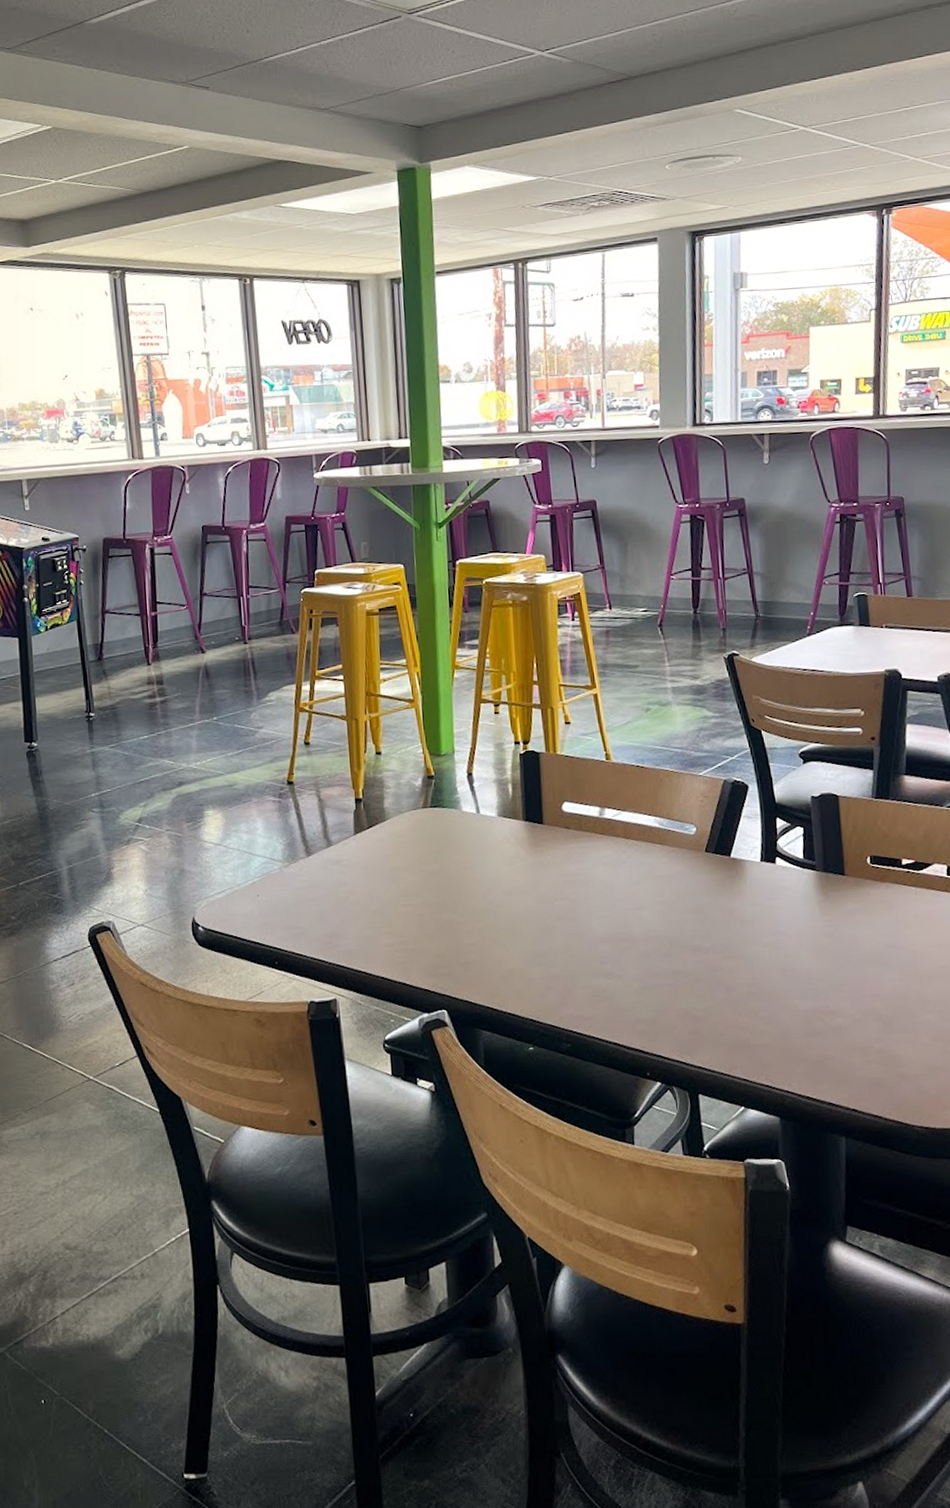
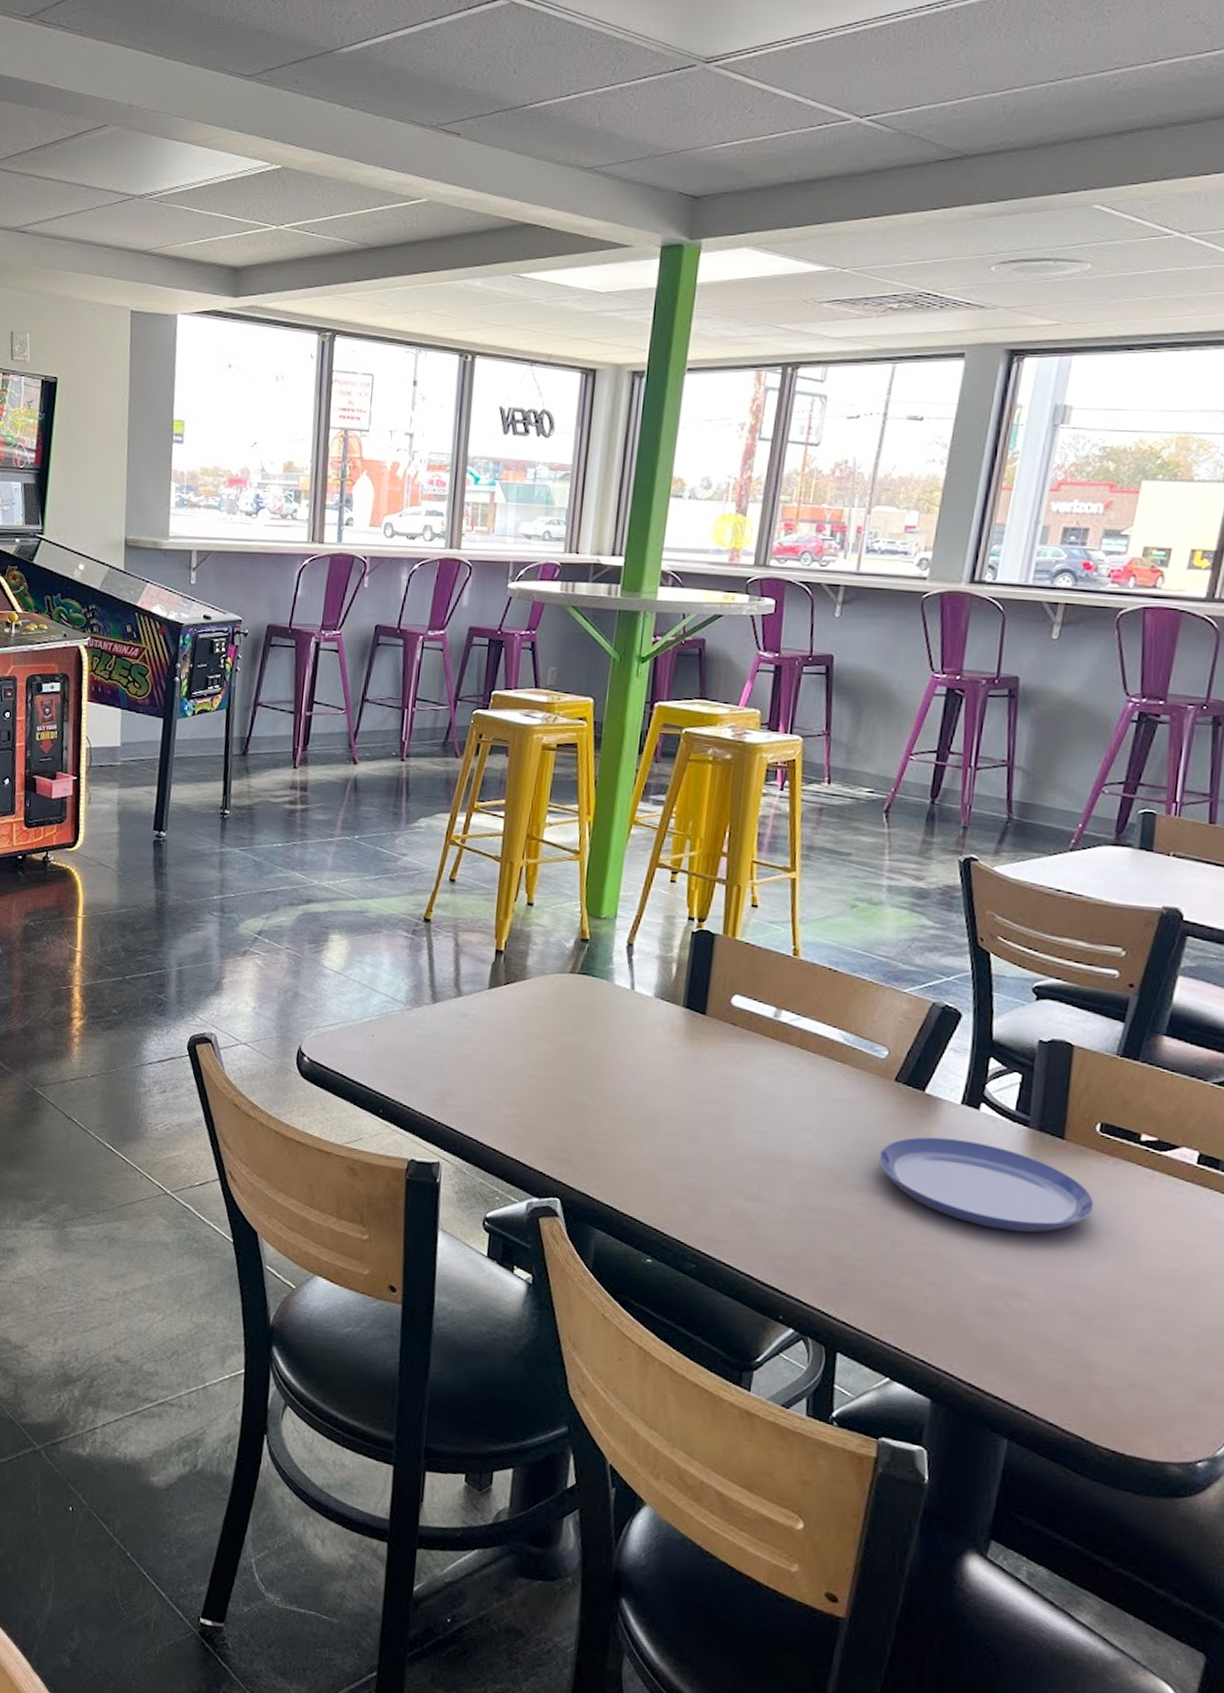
plate: none [703,891,878,962] -> present [878,1136,1095,1233]

